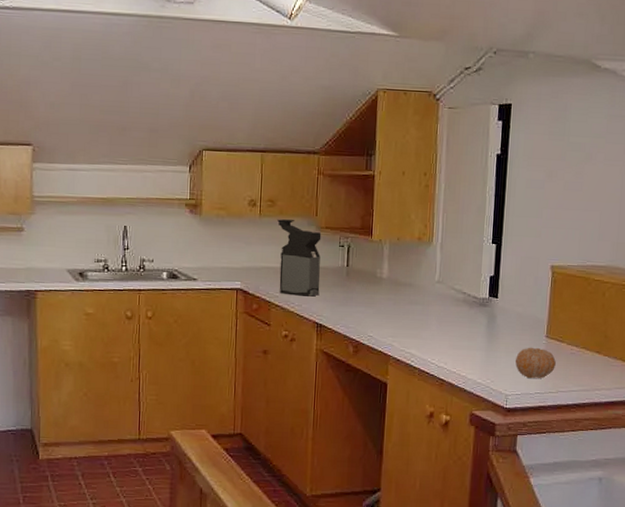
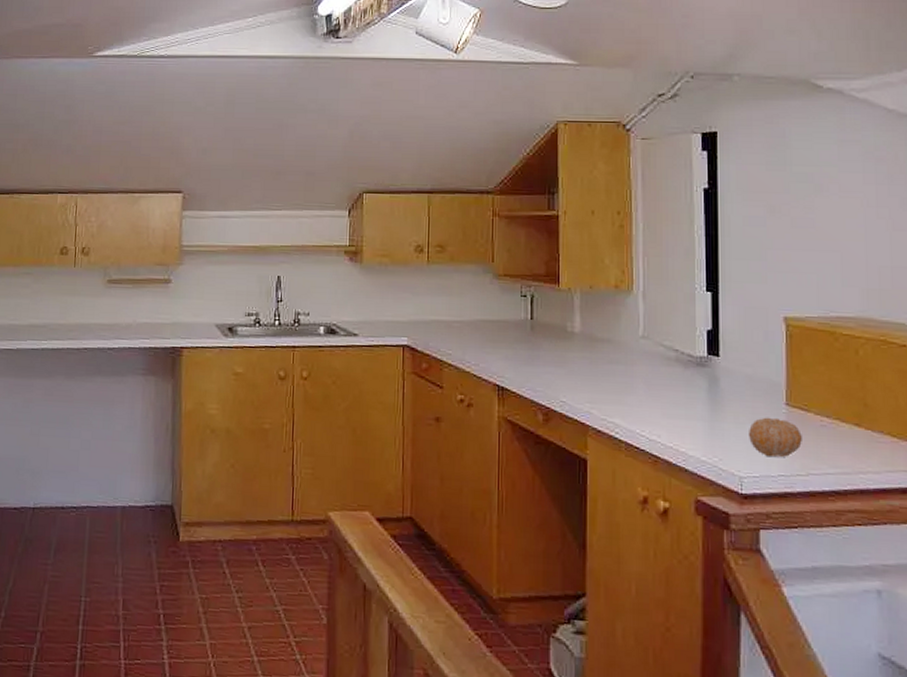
coffee maker: present [277,219,322,297] -> none [448,266,500,354]

